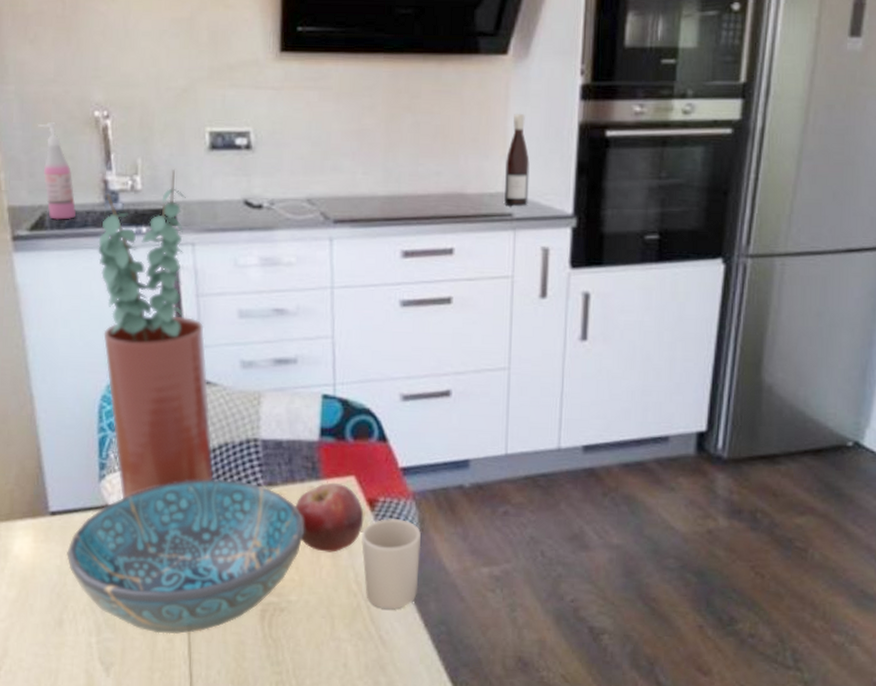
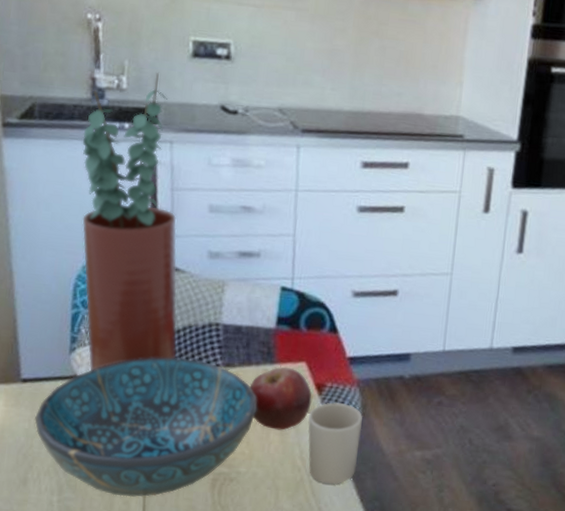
soap dispenser: present [38,122,77,221] -> none [33,20,65,112]
bottle: present [504,114,530,206] -> none [457,46,482,129]

